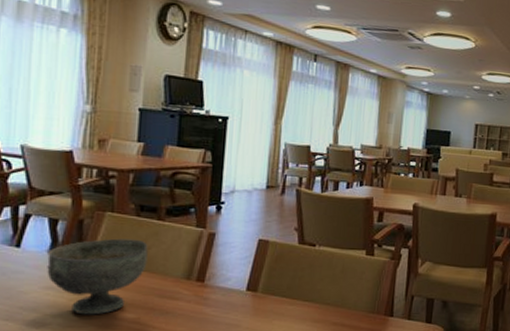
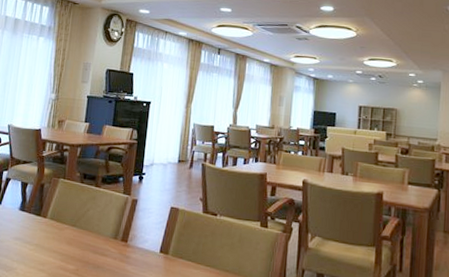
bowl: present [47,238,148,315] -> none [17,200,88,264]

